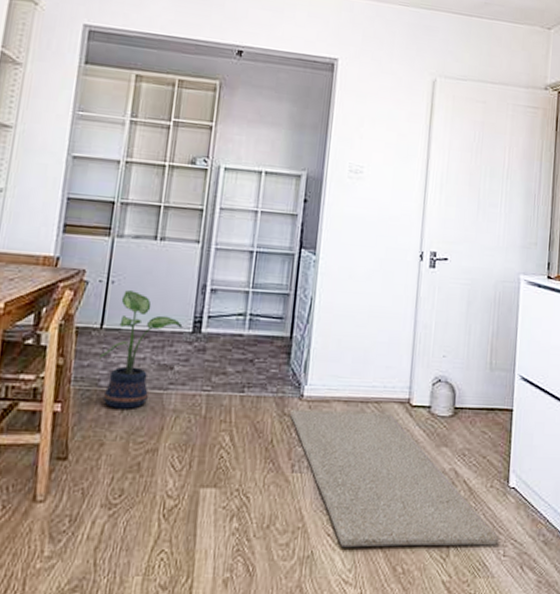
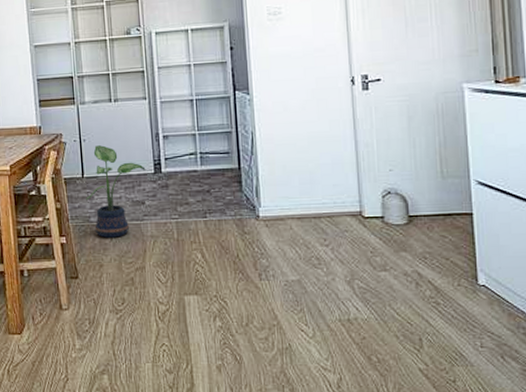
rug: present [289,409,499,548] -> none [249,224,474,341]

